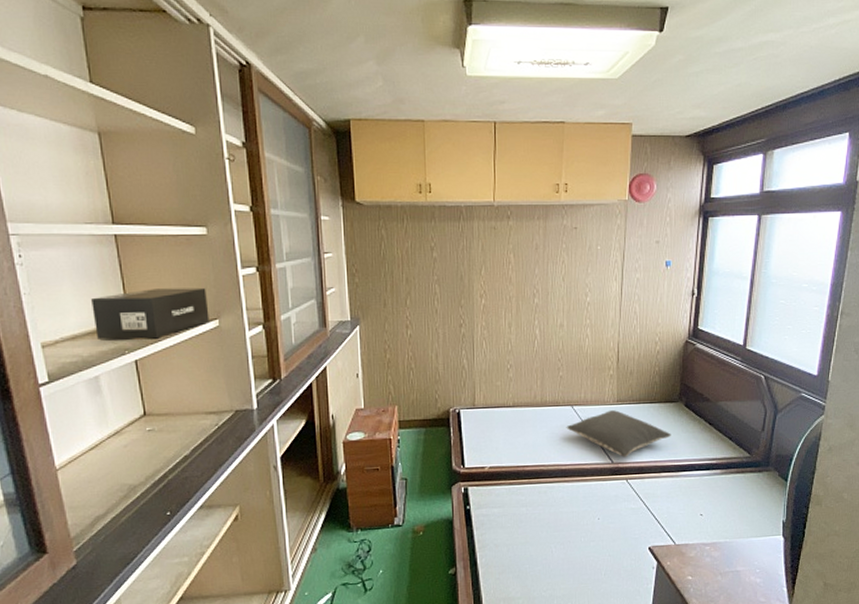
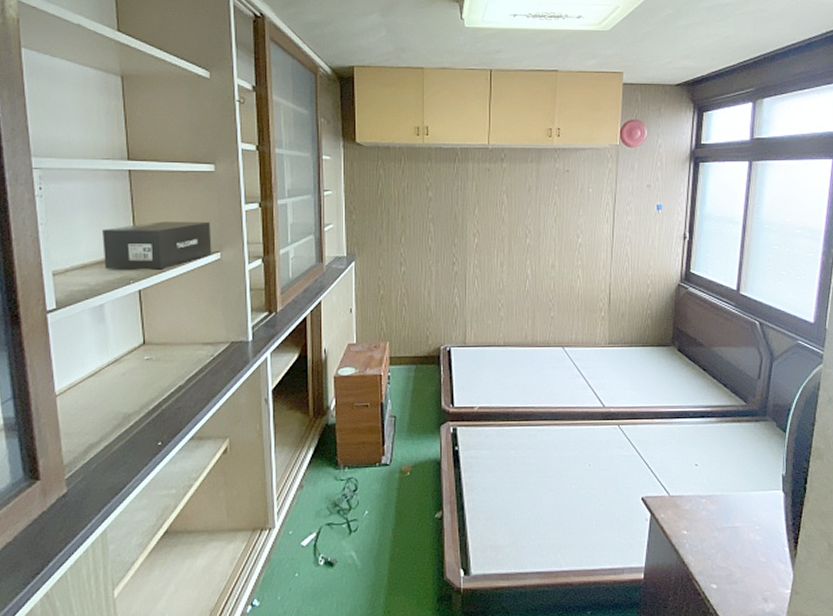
pillow: present [566,410,671,457] -> none [557,353,664,402]

